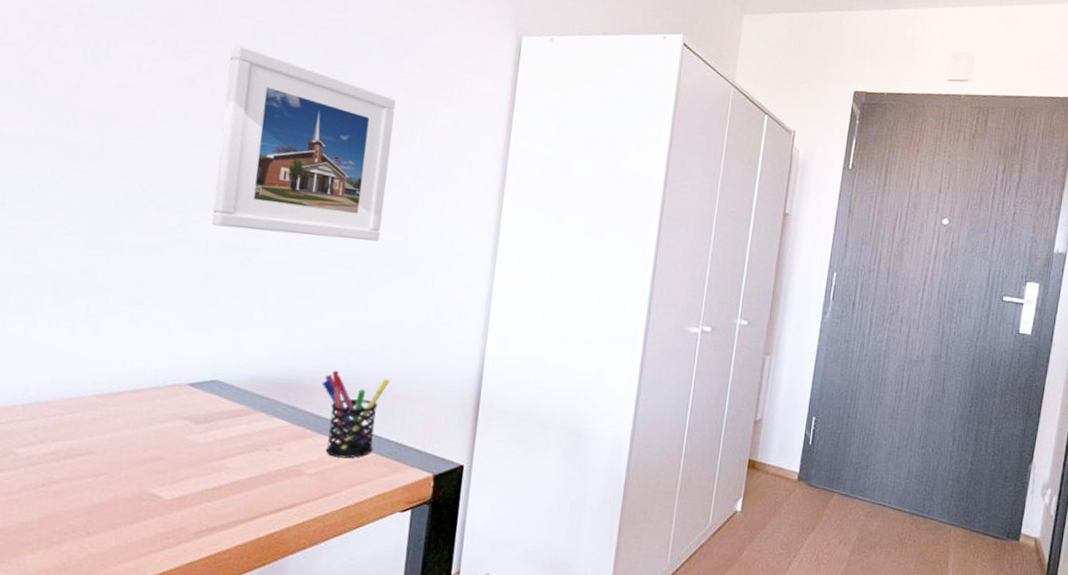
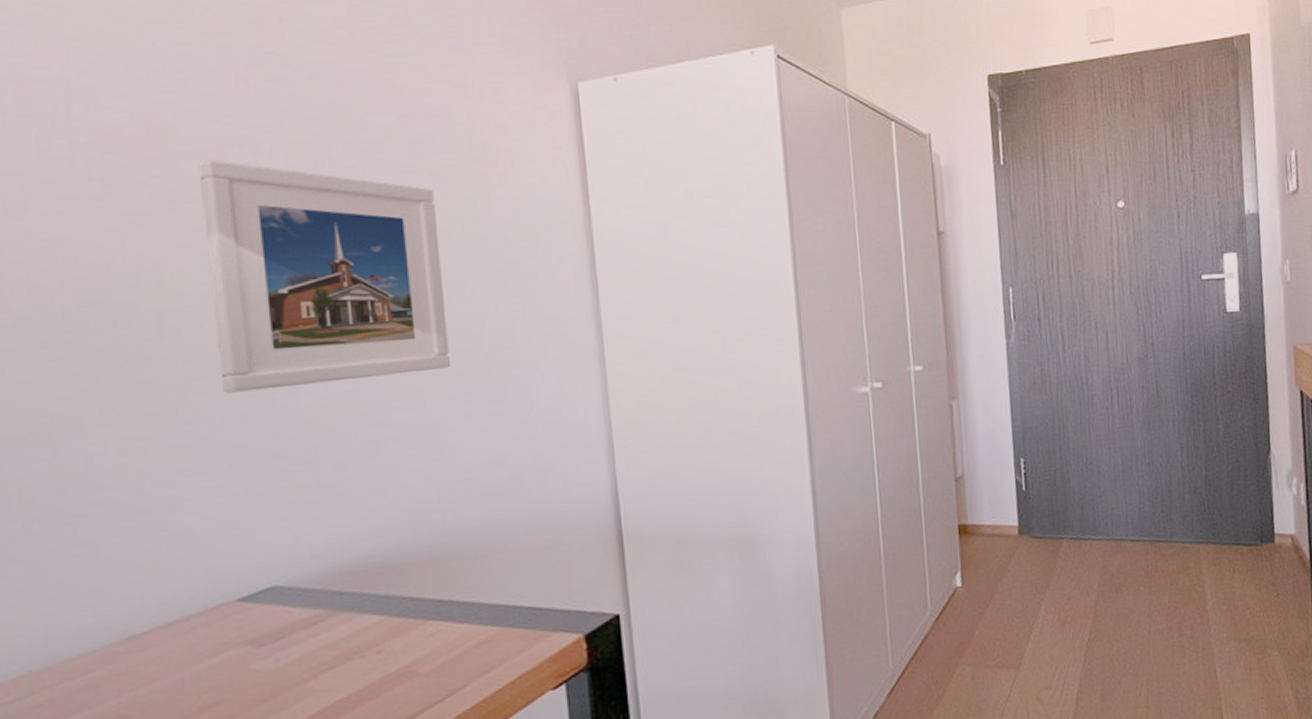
pen holder: present [321,370,390,458] -> none [415,533,503,645]

